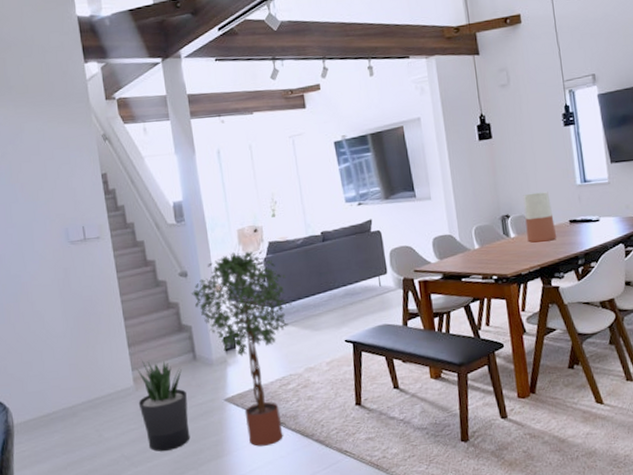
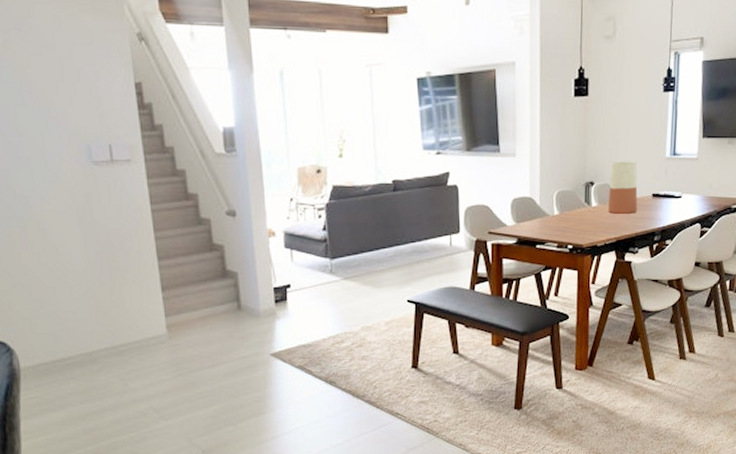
planter: present [136,359,190,451] -> none [171,305,230,405]
potted tree: present [191,251,293,446] -> none [238,194,354,405]

